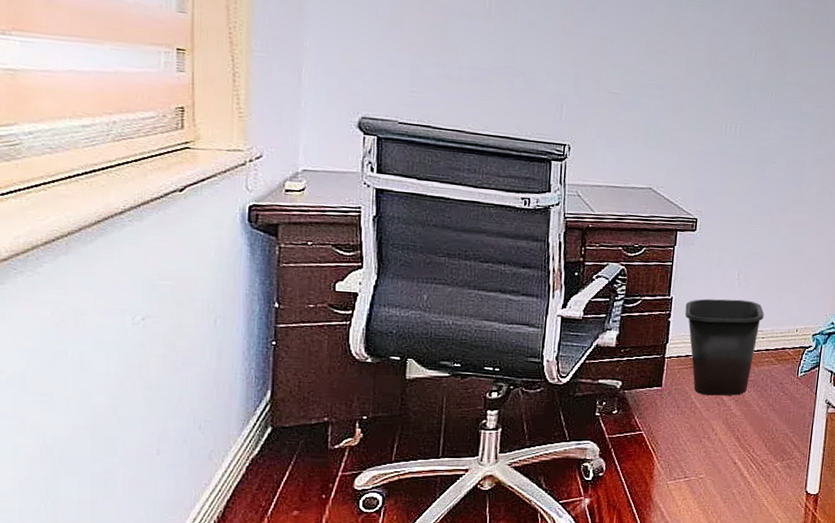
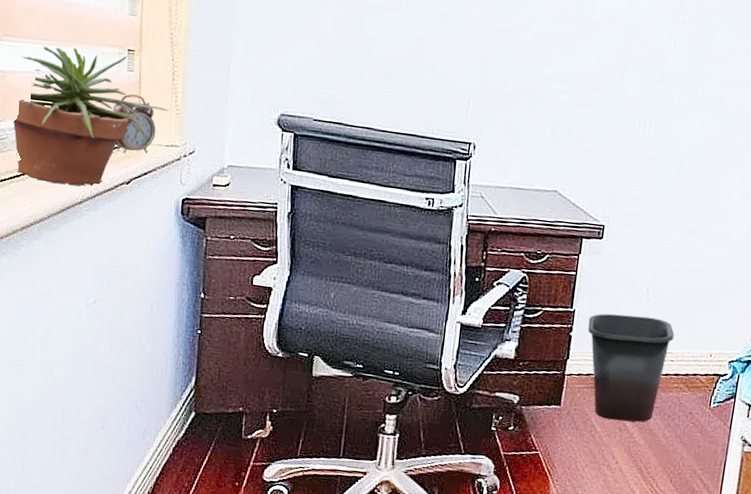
potted plant: none [28,43,230,195] -> present [12,46,169,186]
alarm clock: none [159,96,215,159] -> present [112,94,156,154]

